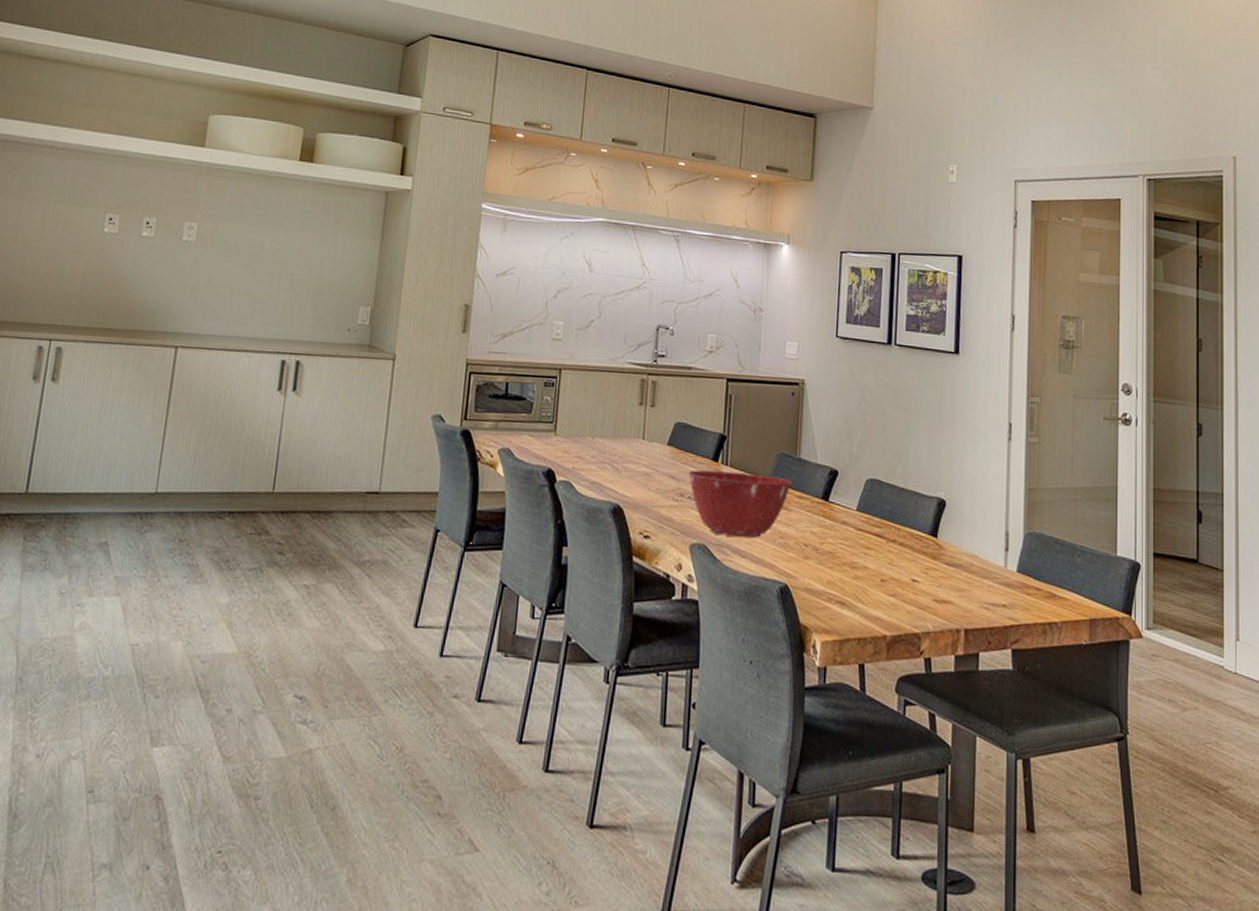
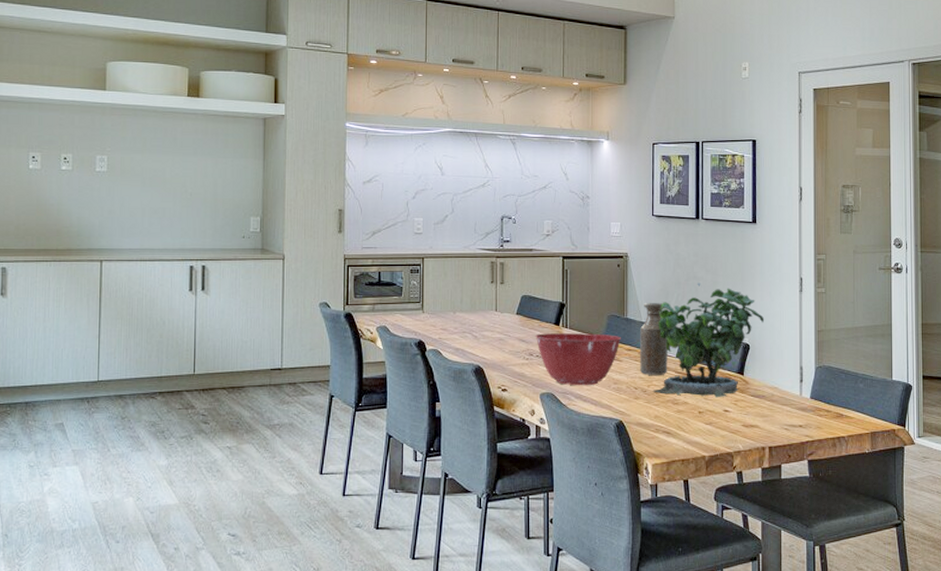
bottle: none [812,441,847,531] -> present [640,303,668,375]
potted plant: none [826,421,965,564] -> present [652,283,765,398]

